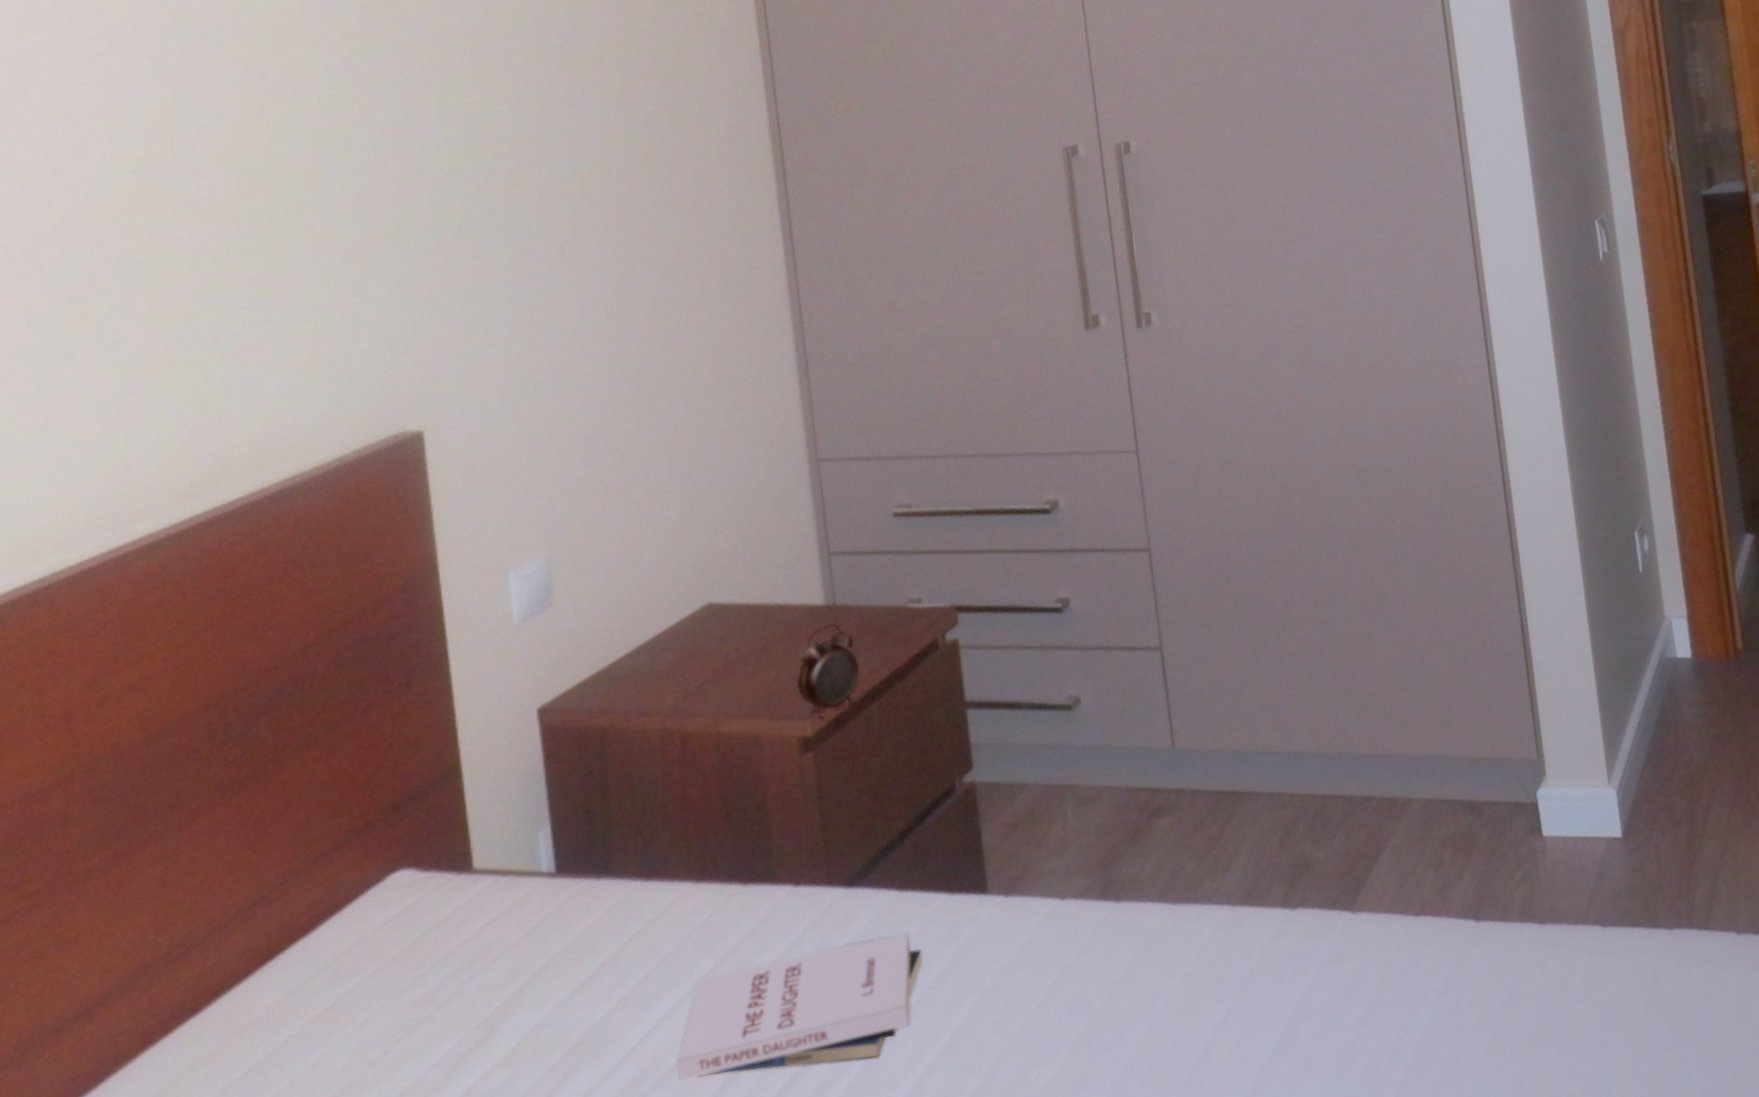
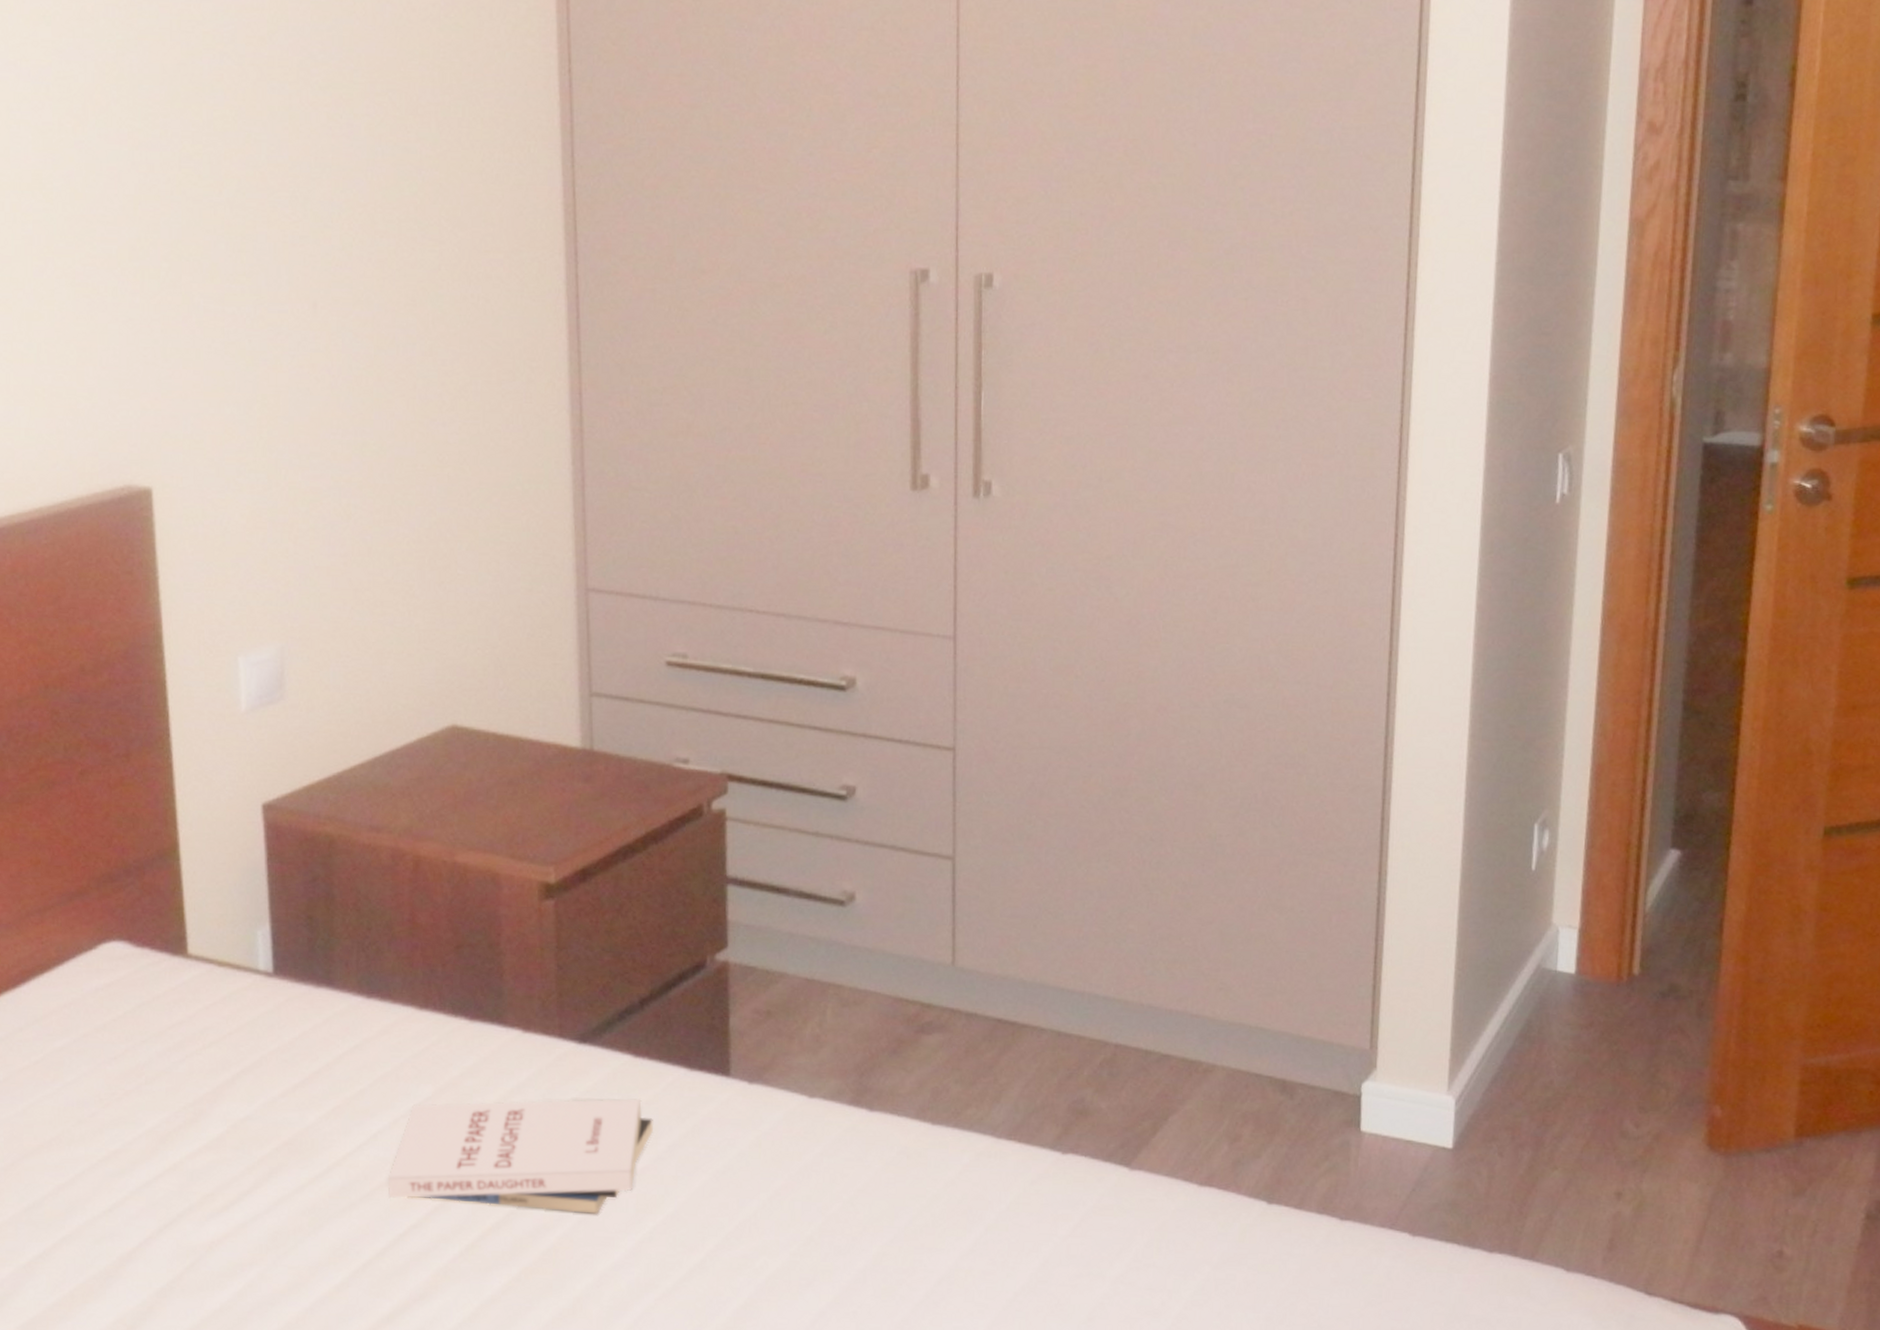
alarm clock: present [796,623,860,718] -> none [542,769,613,866]

